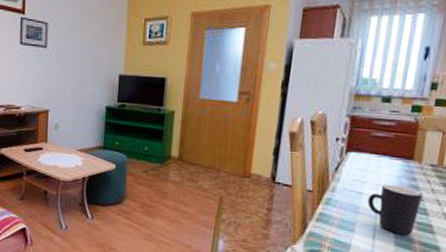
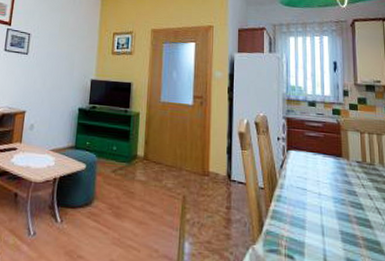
mug: present [367,183,424,236] -> none [312,180,357,231]

